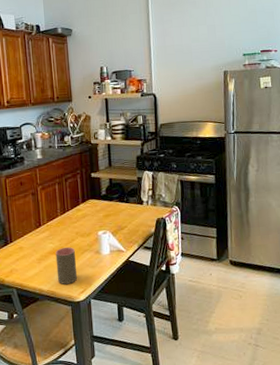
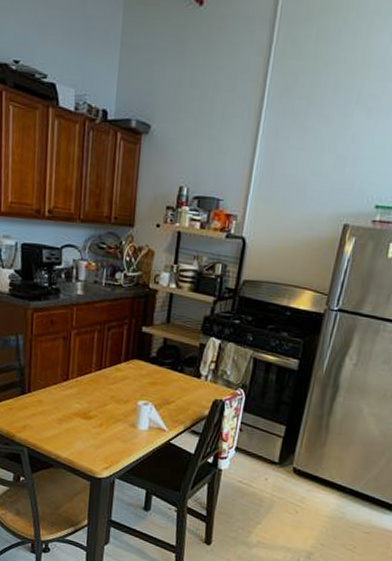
cup: present [55,246,78,285] -> none [78,411,106,456]

